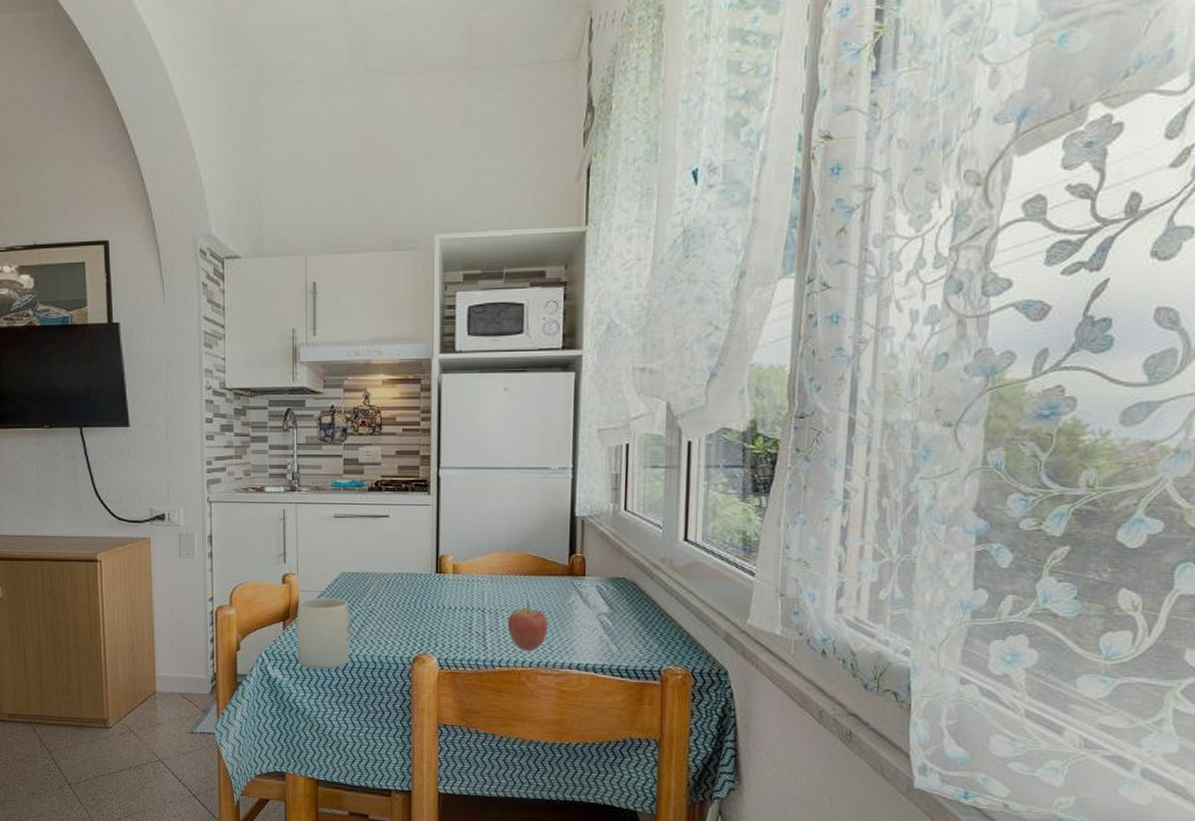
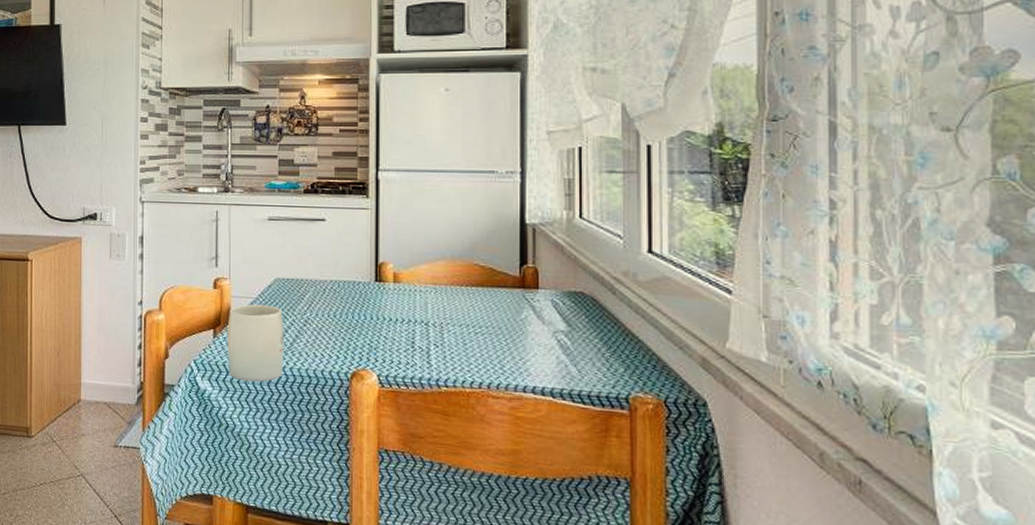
fruit: present [507,601,548,652] -> none [453,314,499,371]

